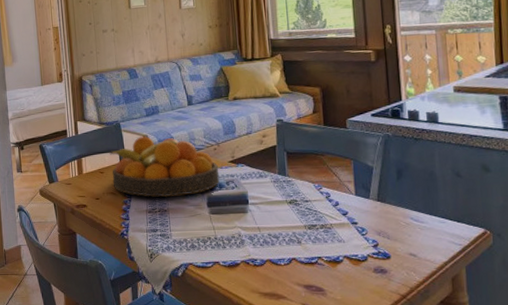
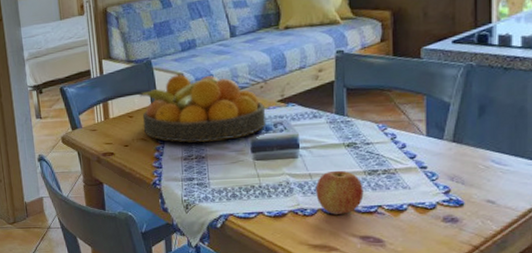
apple: none [264,224,305,265] -> present [315,170,364,214]

